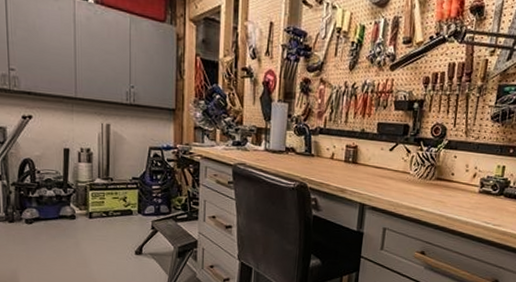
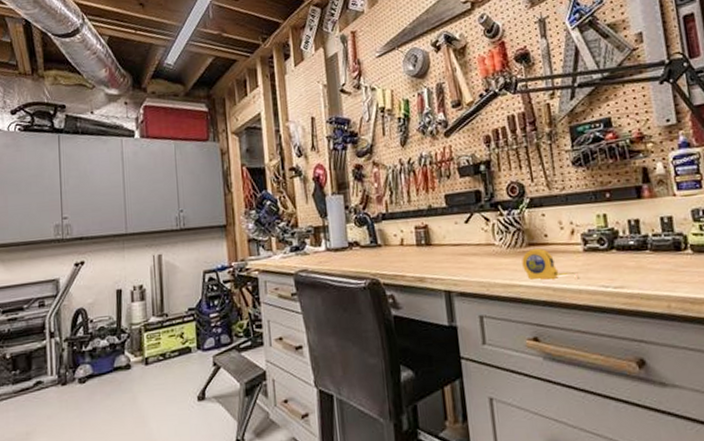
tape measure: none [427,182,470,215] -> present [522,248,579,281]

